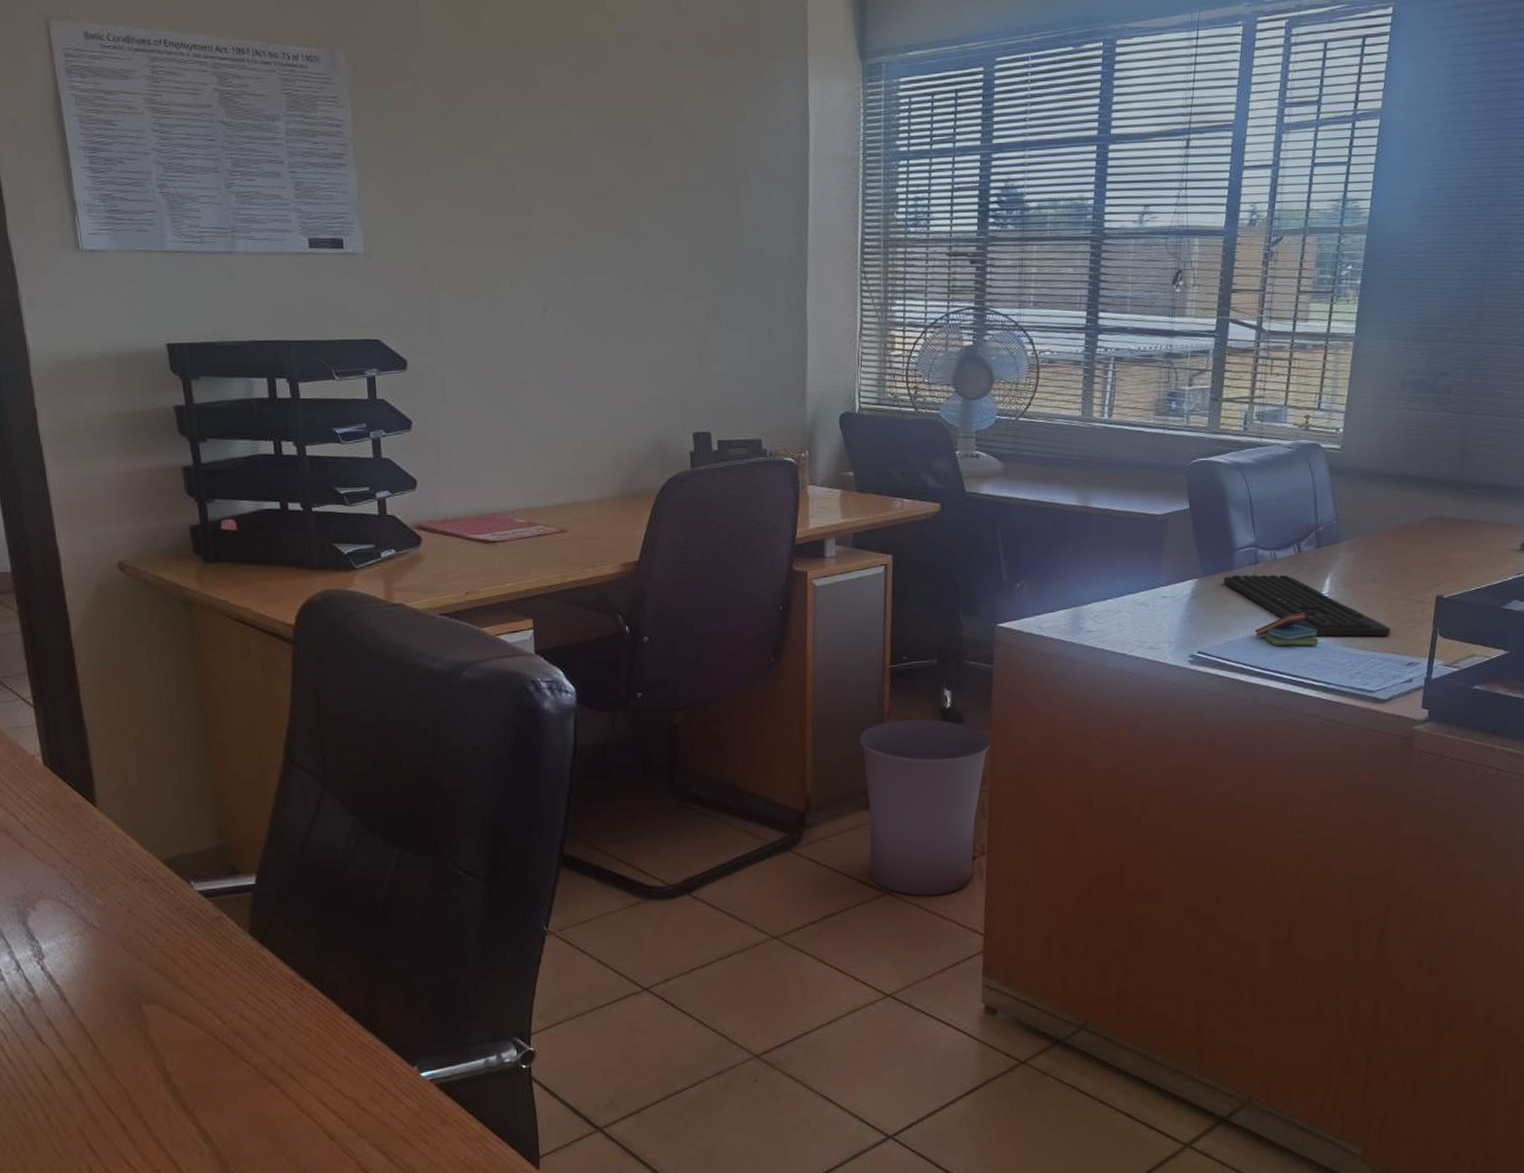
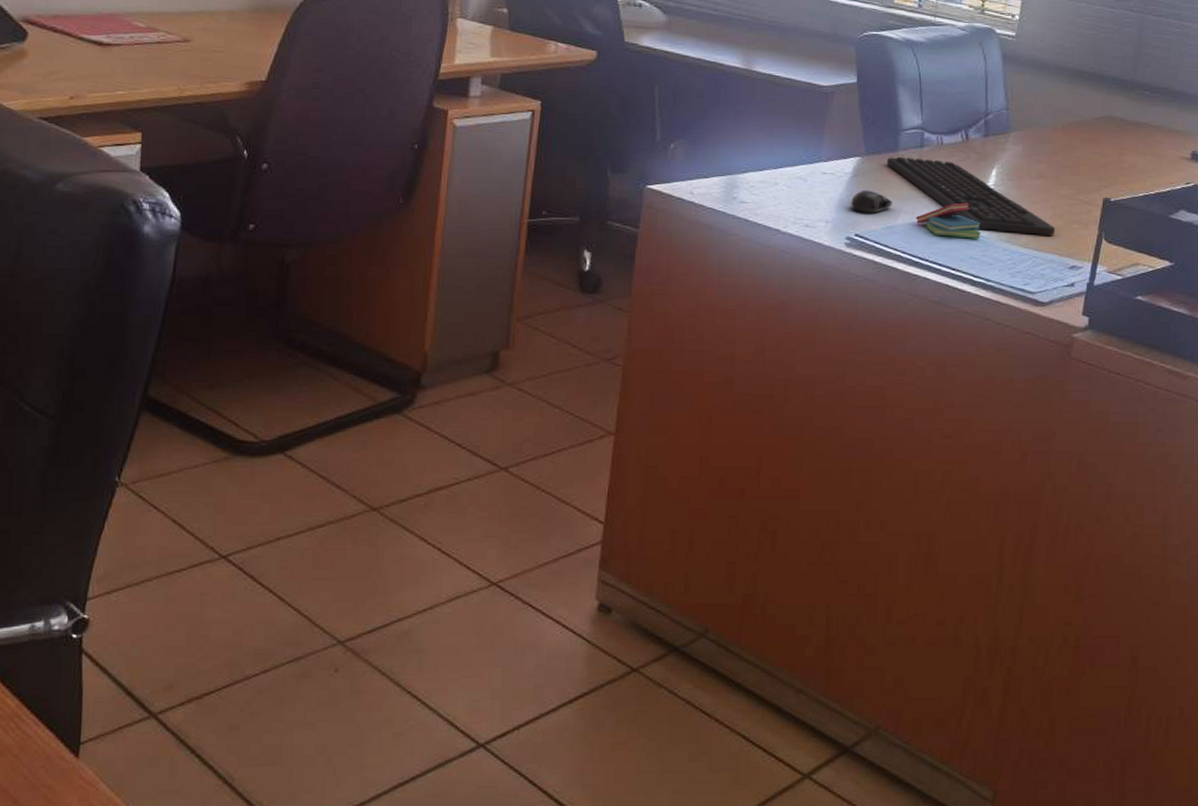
waste bin: present [859,719,991,896] -> none [485,279,629,475]
computer mouse: none [1192,609,1232,631] -> present [851,190,893,213]

